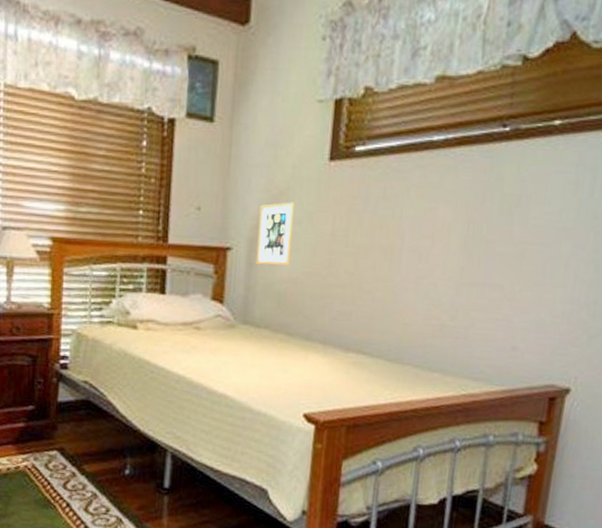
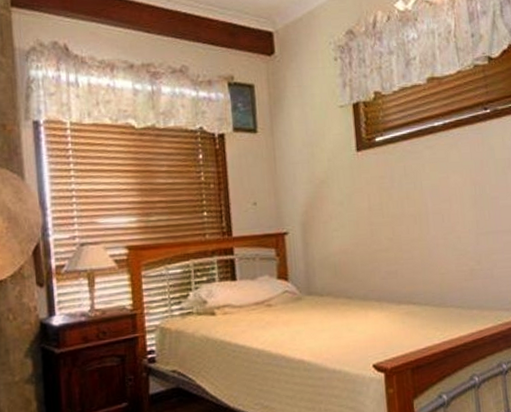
picture frame: present [256,202,294,266] -> none [306,188,339,243]

